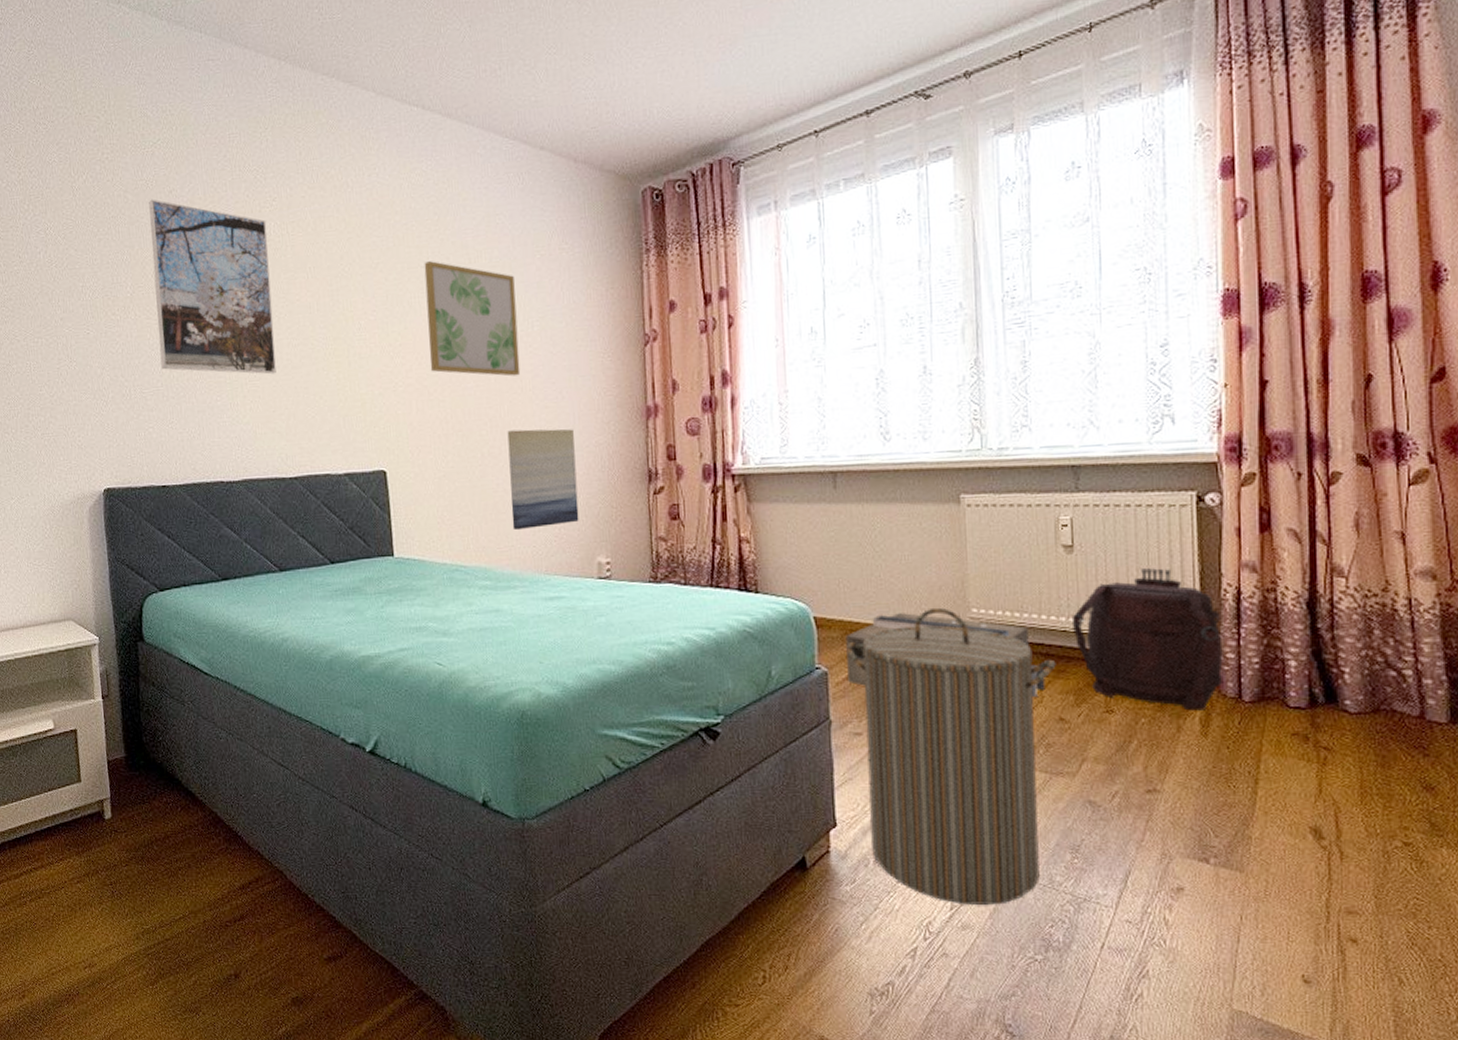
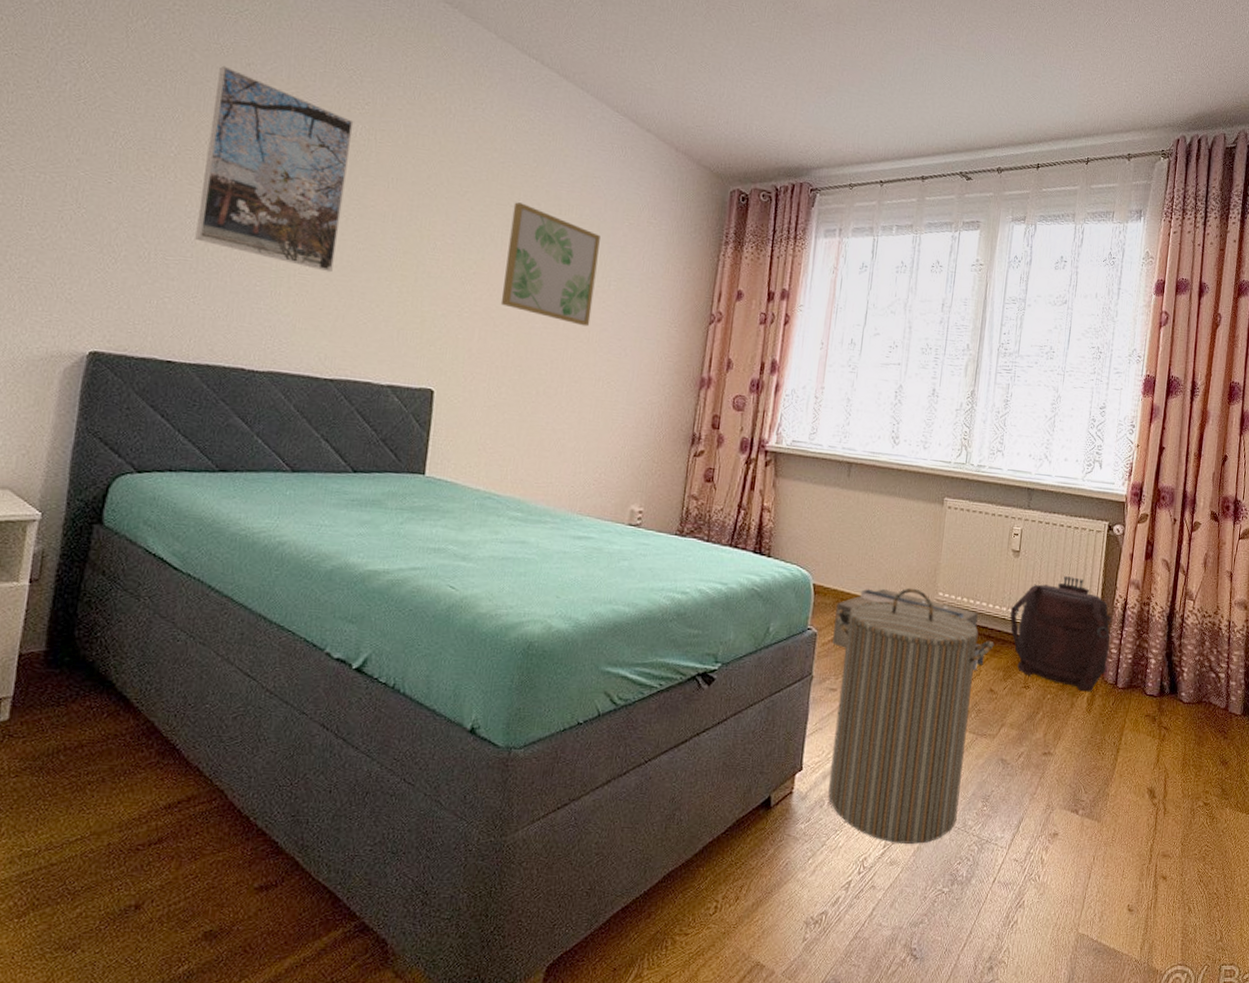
wall art: present [507,429,579,531] -> none [554,374,630,471]

